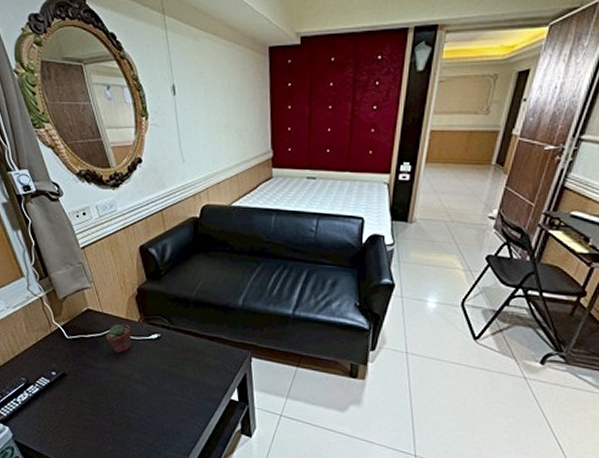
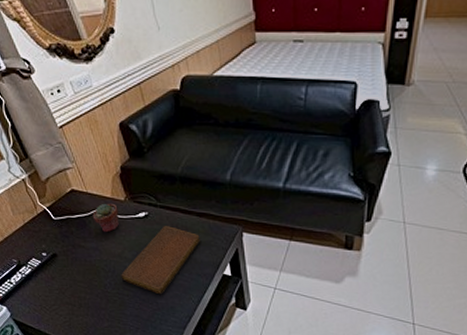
notebook: none [129,348,211,419] -> present [121,226,201,295]

